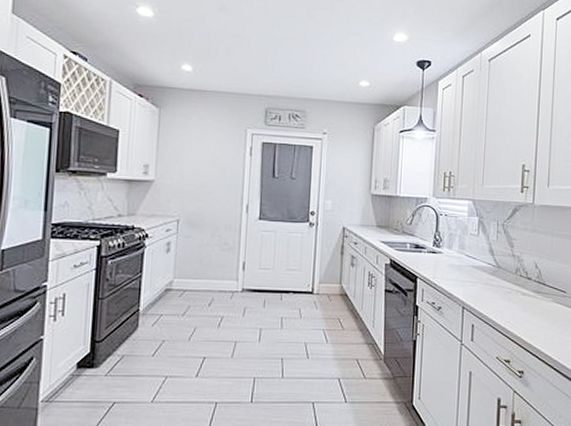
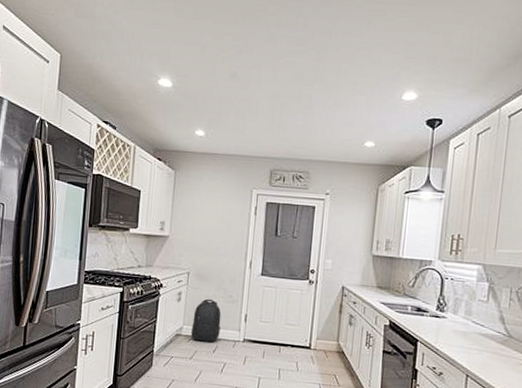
backpack: none [182,247,217,295] -> present [190,298,222,343]

